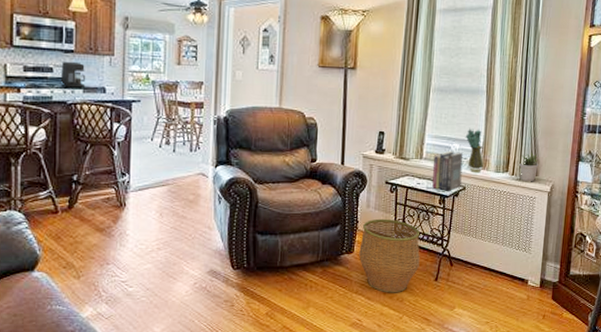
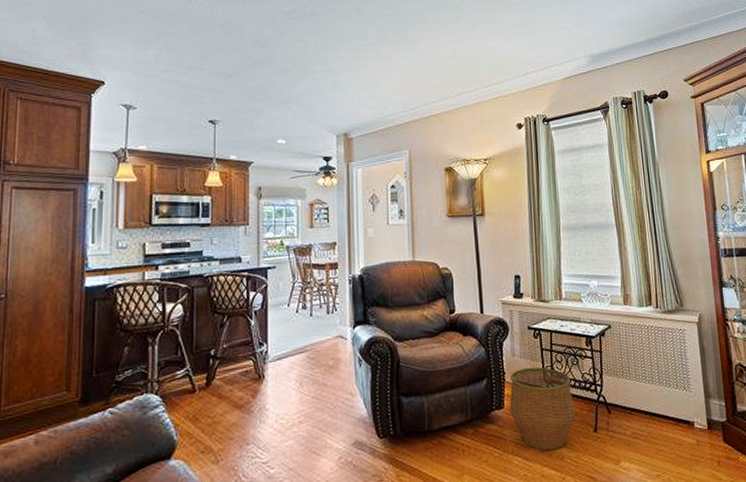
coffee maker: present [60,62,86,88] -> none [197,235,222,261]
books: present [432,151,463,191] -> none [573,289,606,332]
vase: present [465,127,484,174] -> none [602,263,626,310]
potted plant: present [517,153,539,182] -> none [659,283,682,314]

